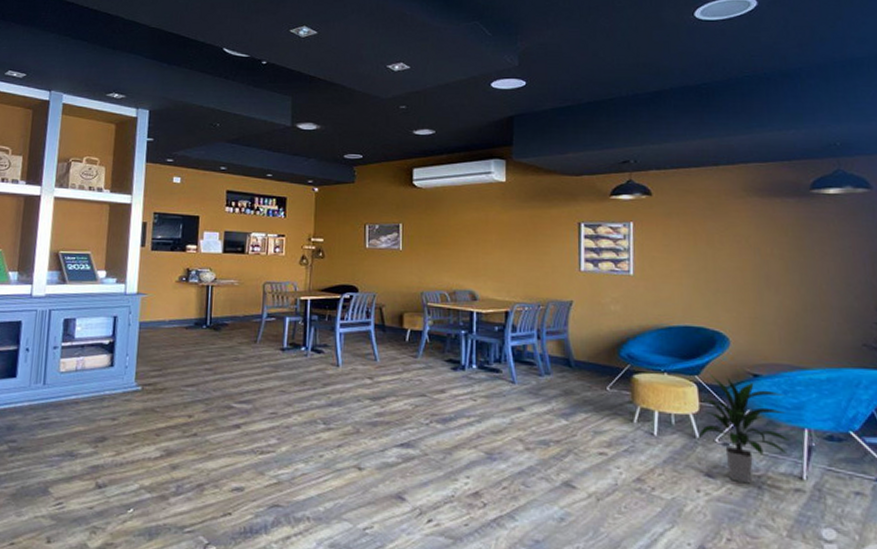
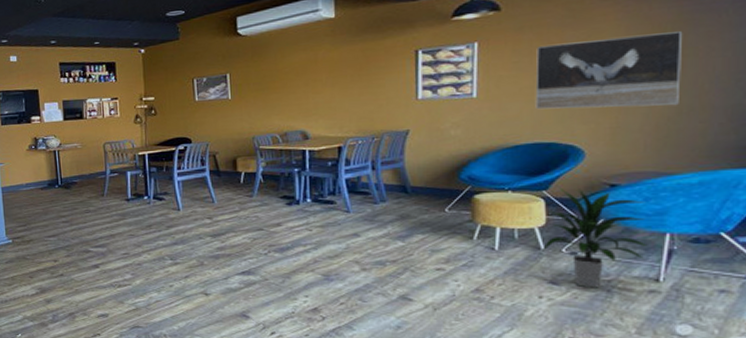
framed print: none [683,232,804,301] -> present [535,31,683,110]

